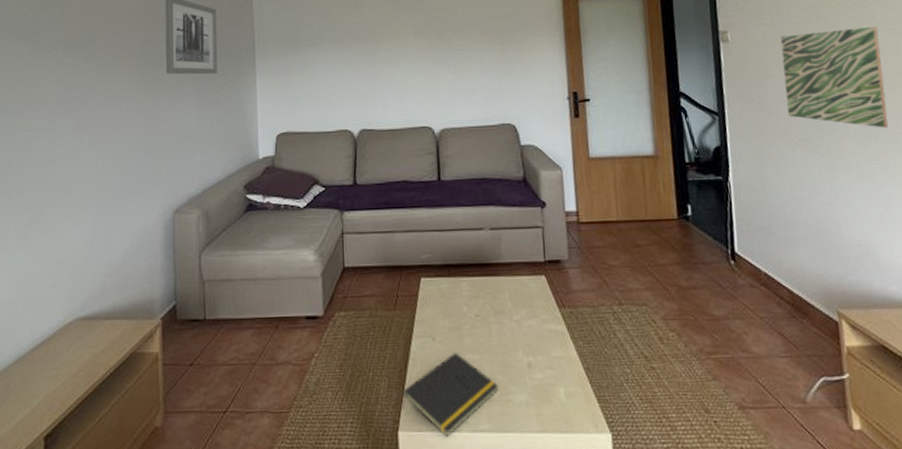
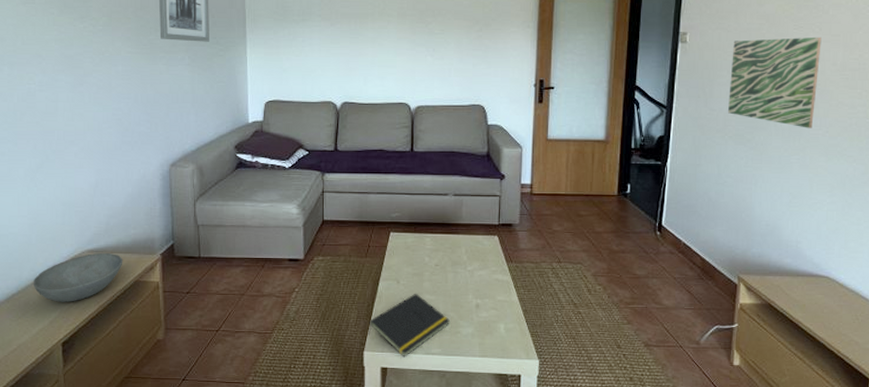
bowl: none [16,319,119,384] -> present [33,252,123,302]

